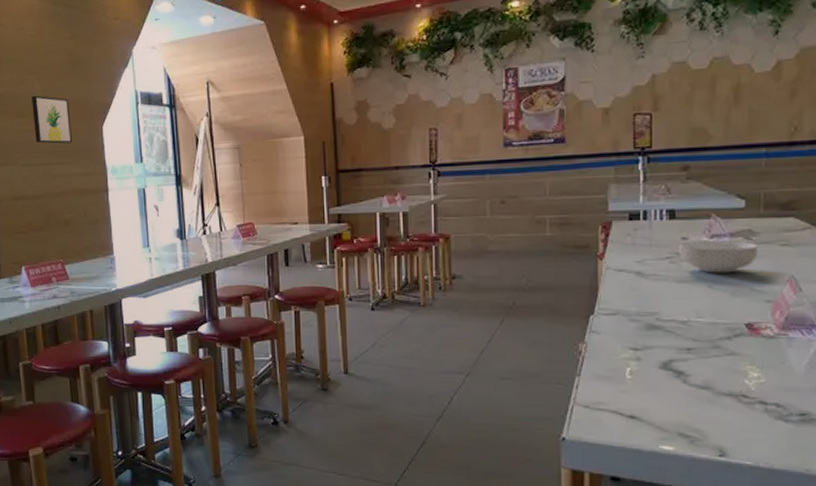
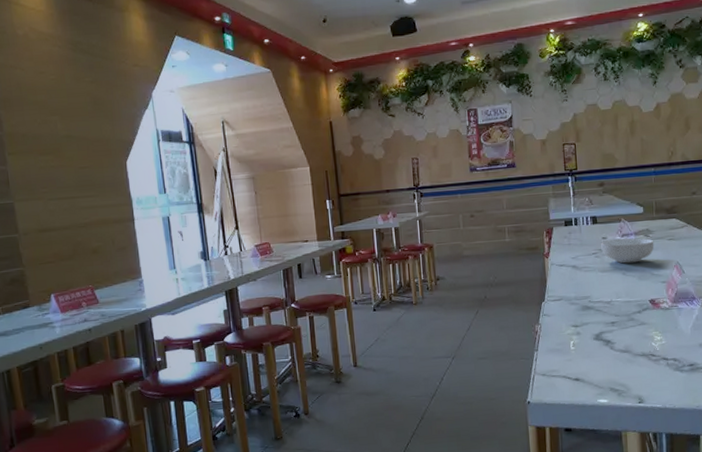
wall art: present [32,95,72,144] -> none [55,134,97,179]

